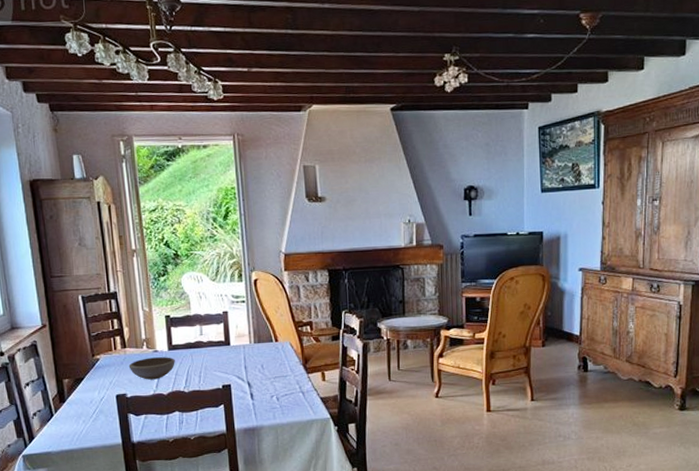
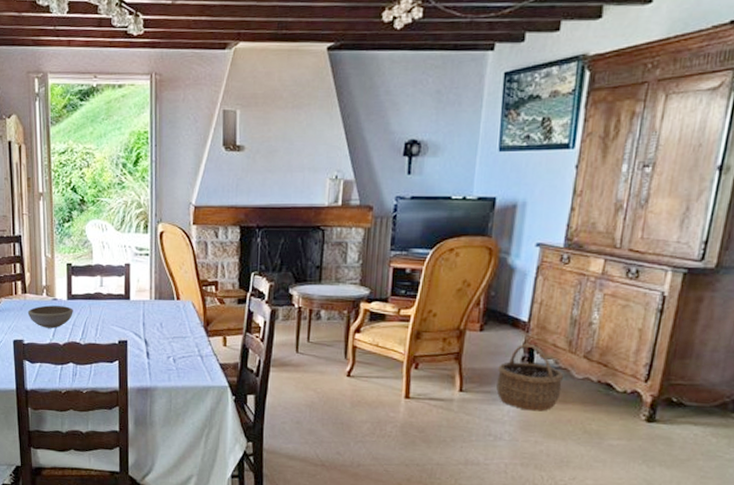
wicker basket: none [560,354,613,411] -> present [496,343,564,412]

